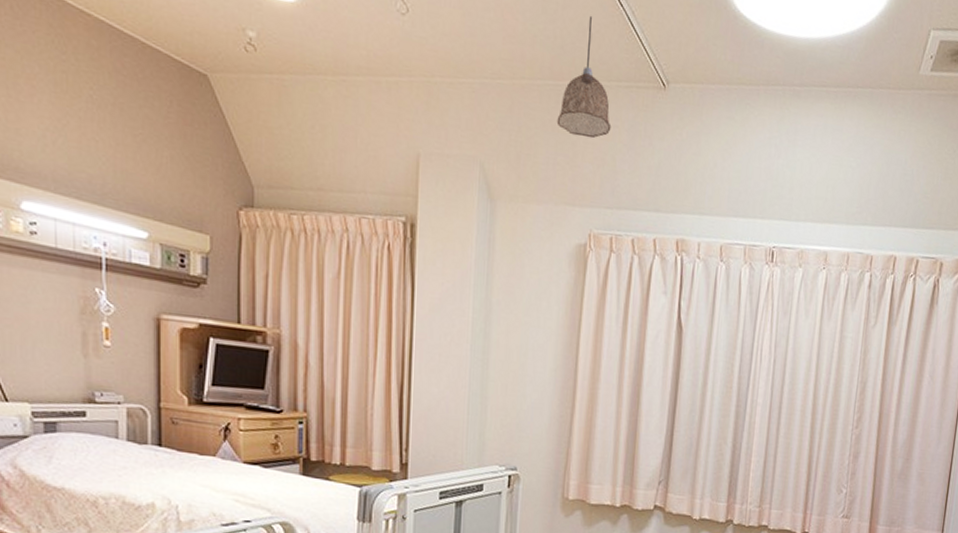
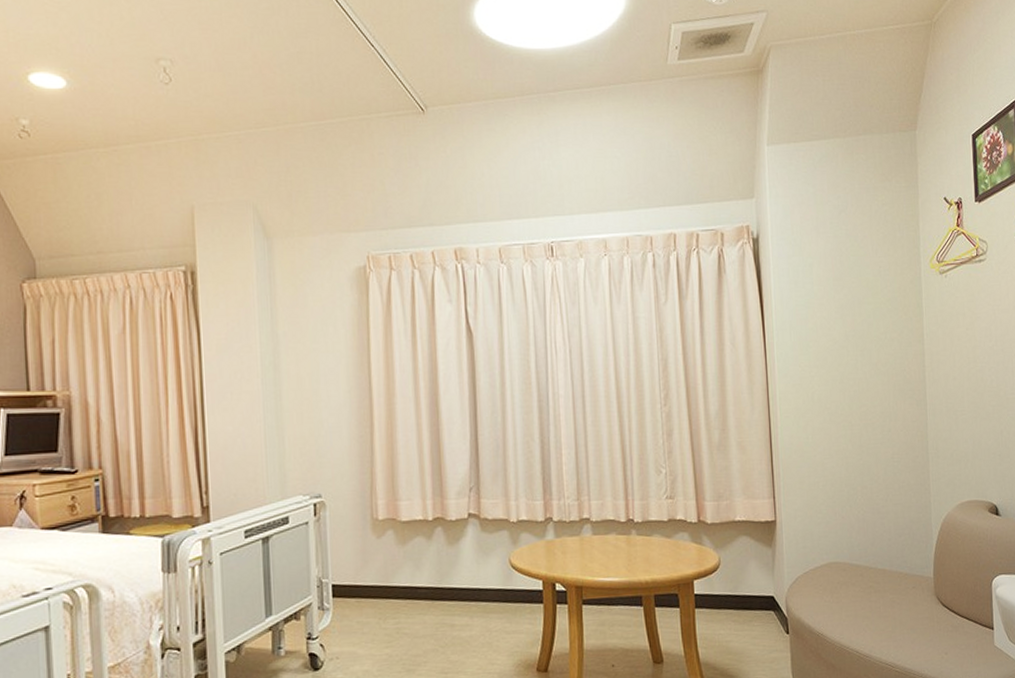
pendant lamp: present [556,15,612,139] -> none [323,59,377,168]

